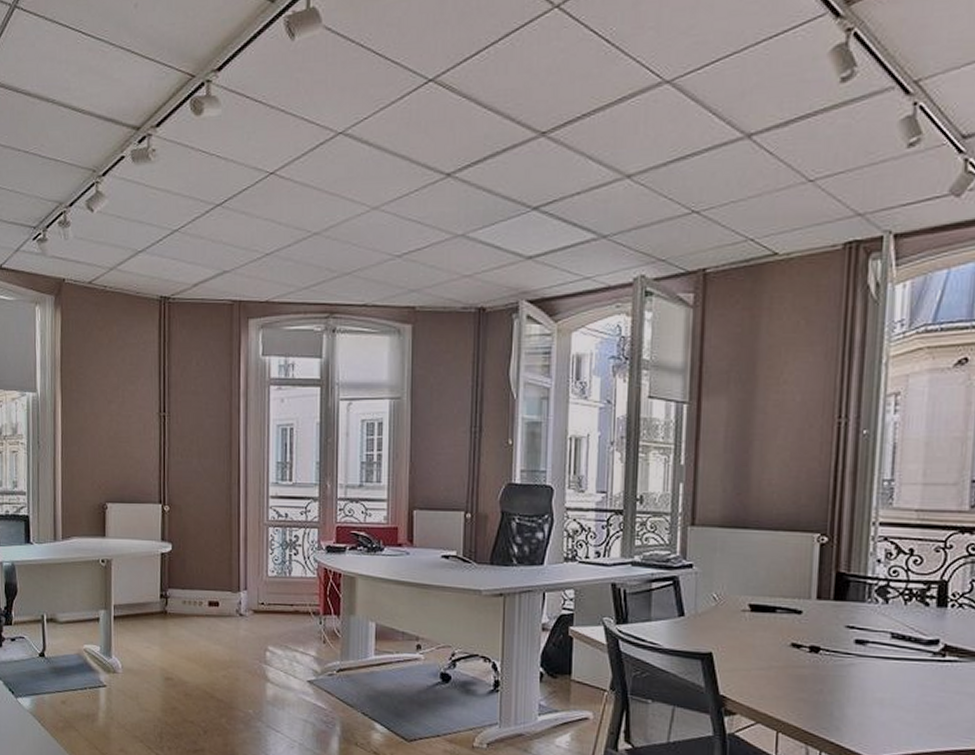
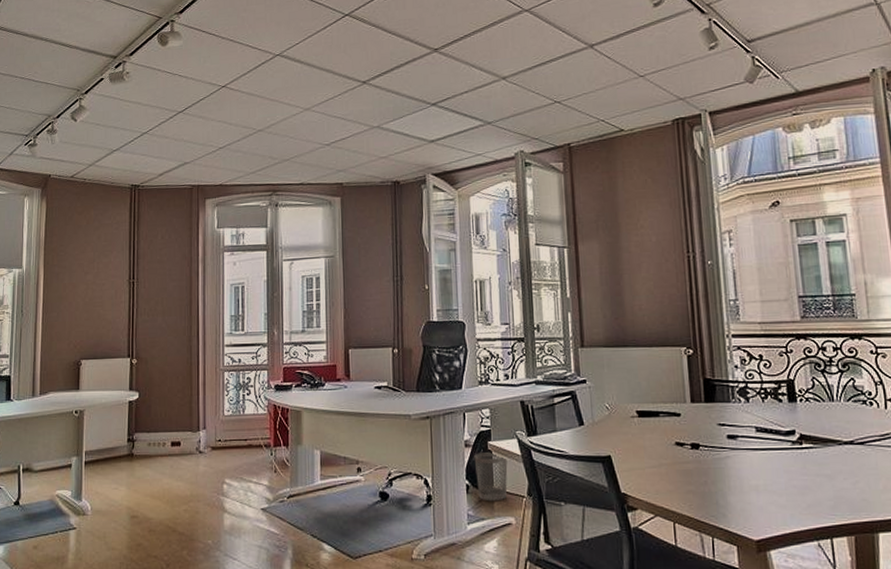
wastebasket: none [551,638,590,693] -> present [474,452,508,502]

